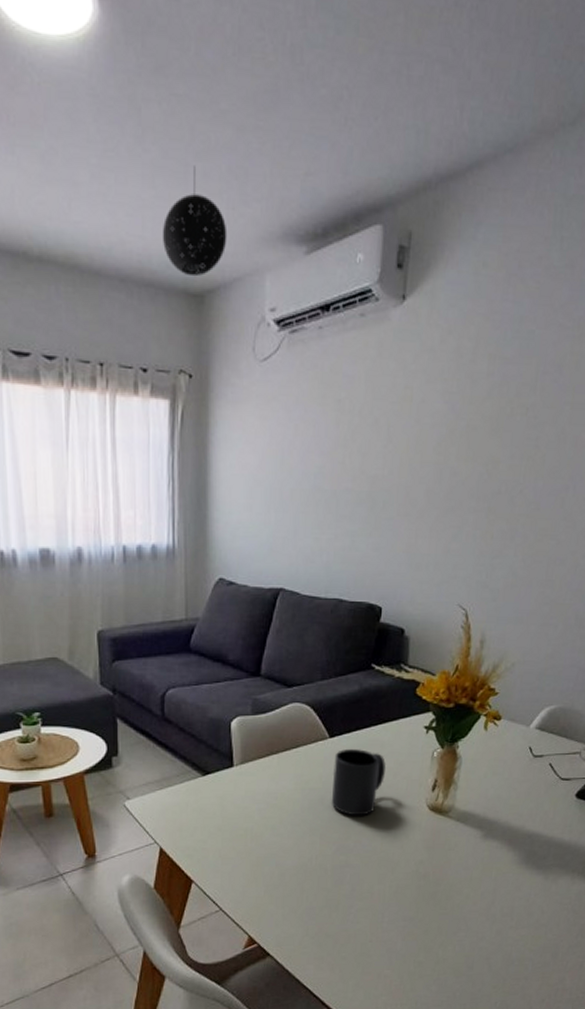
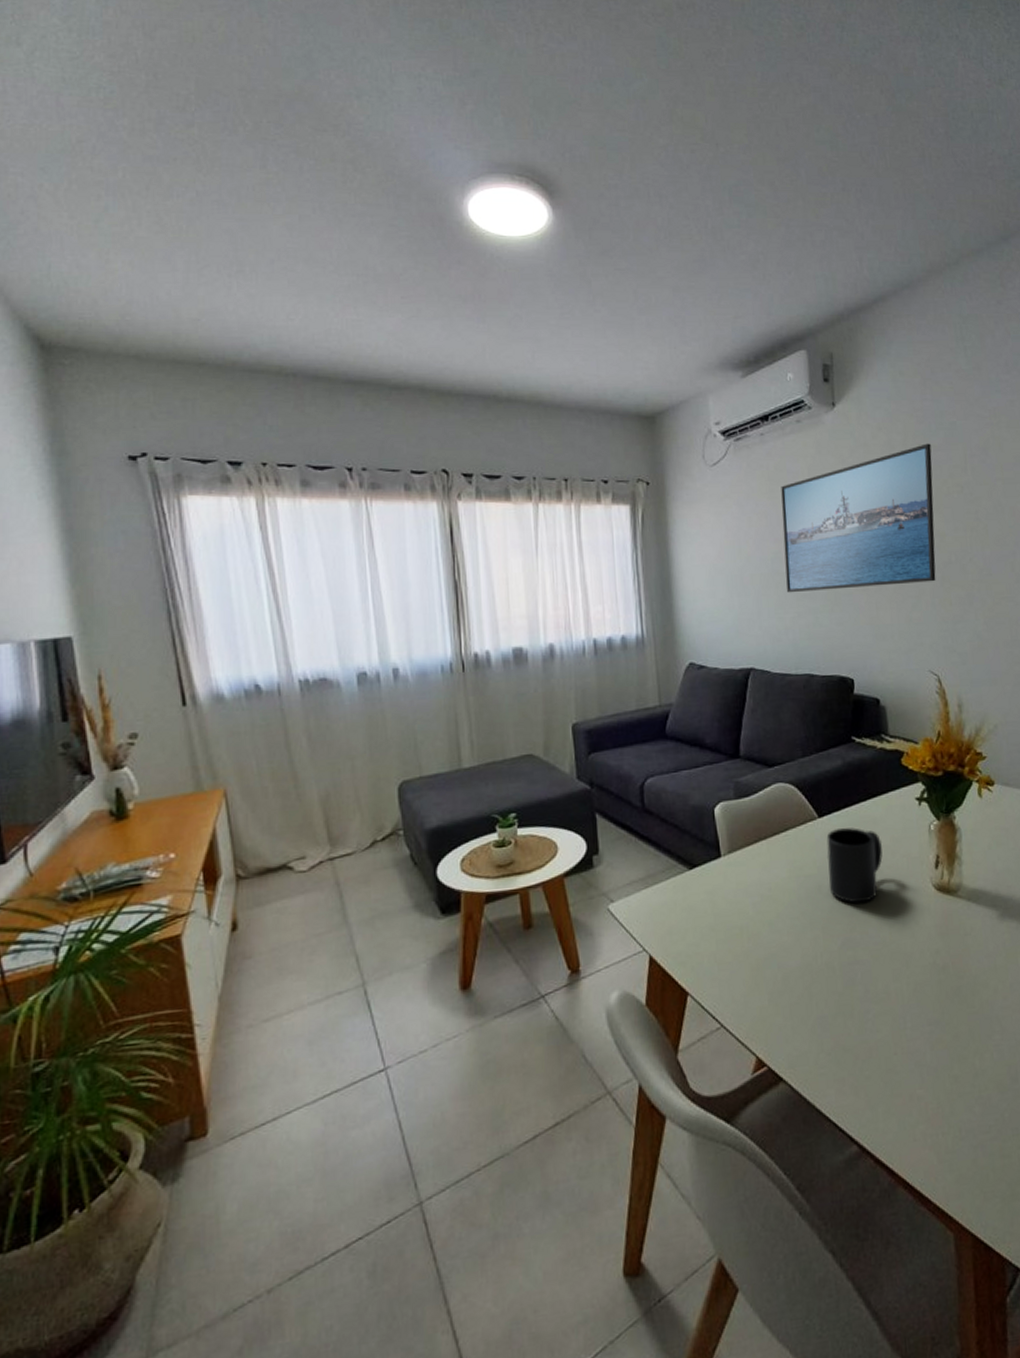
pendant light: present [162,166,228,277] -> none [614,319,672,403]
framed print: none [325,354,503,513] -> present [781,443,936,593]

